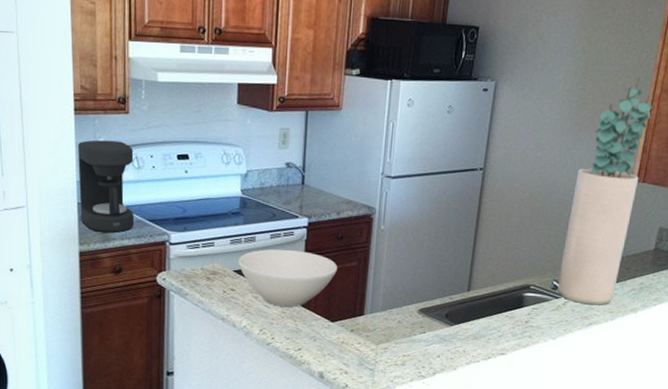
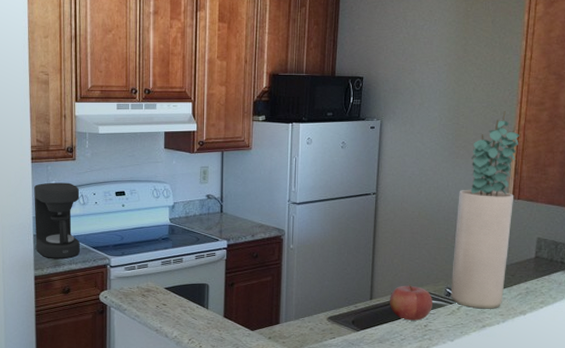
bowl: present [238,249,337,307] -> none [168,268,254,318]
fruit: none [489,275,537,316] -> present [390,284,432,321]

